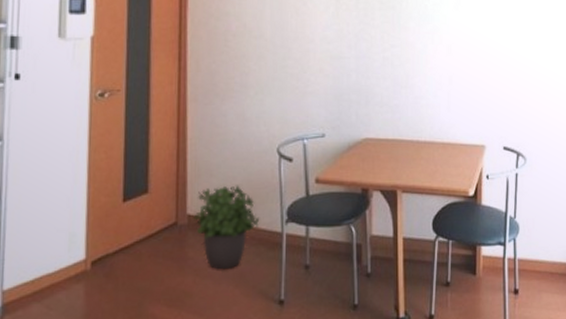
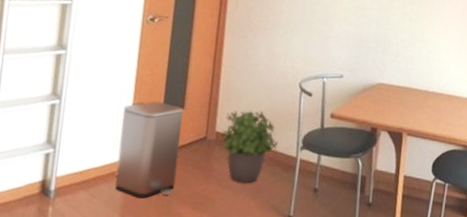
pedal bin: none [74,188,147,303] -> present [115,101,183,199]

